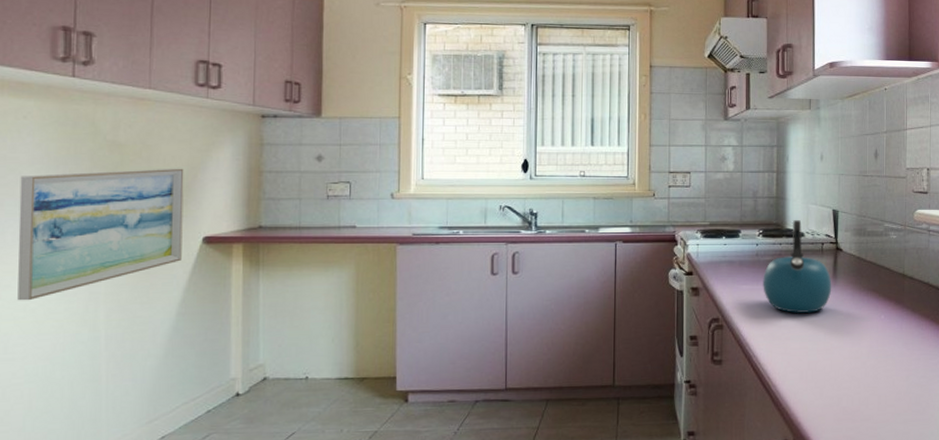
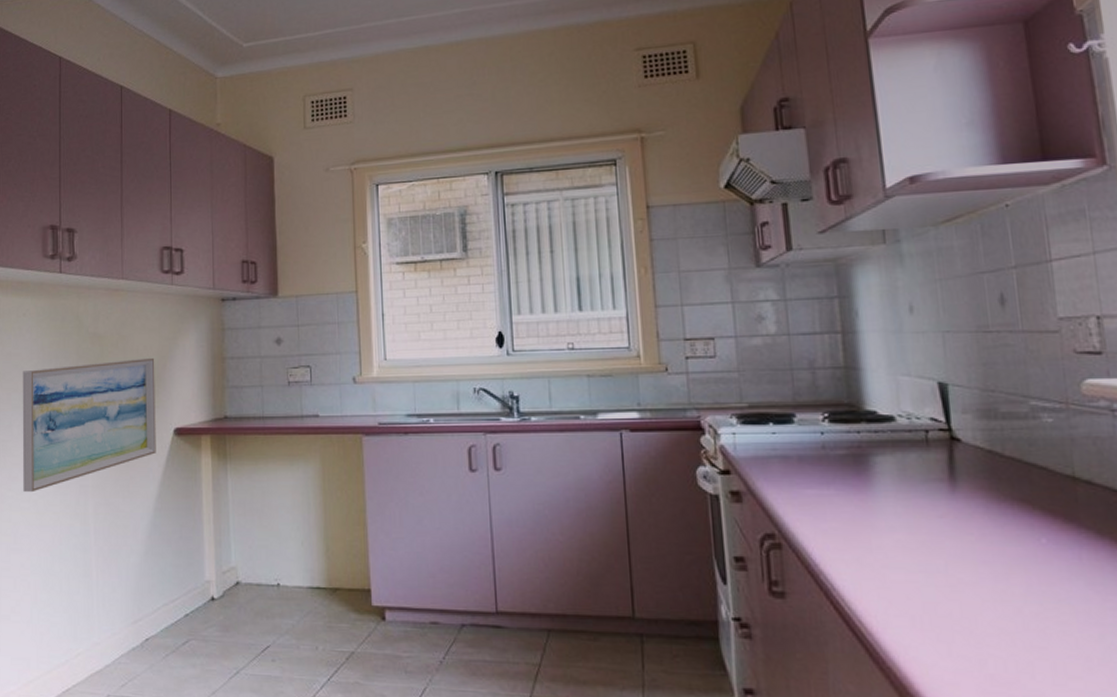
kettle: present [763,220,832,314] -> none [836,398,950,532]

